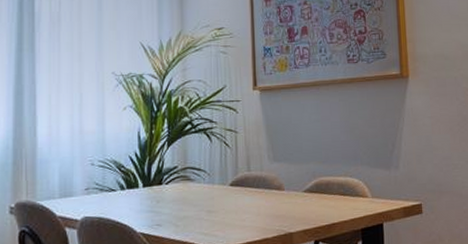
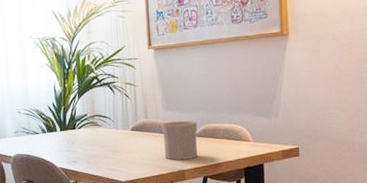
cup: none [267,173,309,221] -> present [162,120,198,160]

